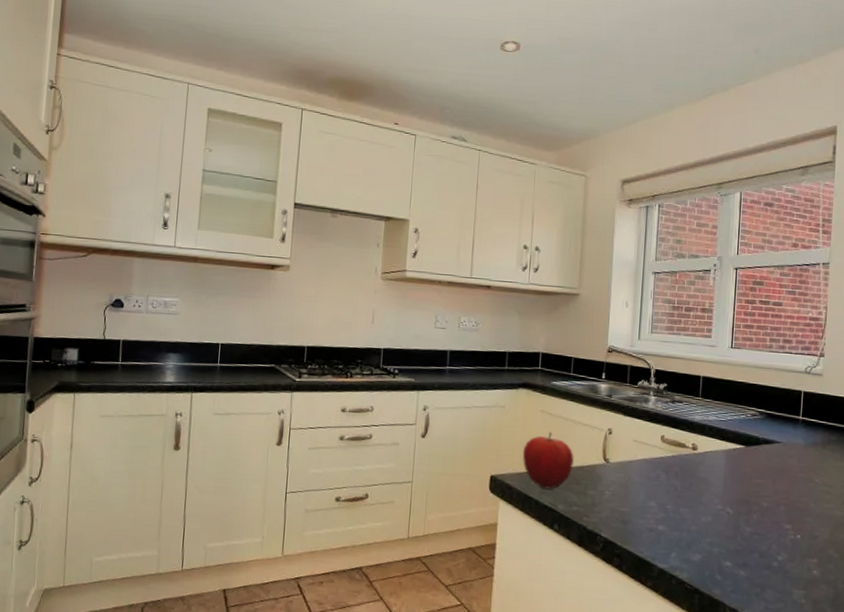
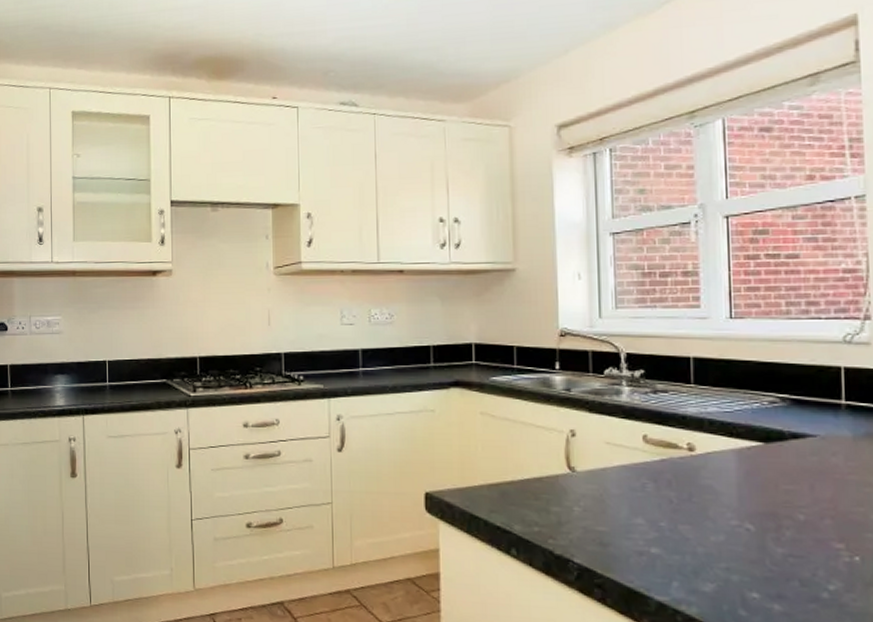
fruit: present [522,431,574,489] -> none [462,437,529,507]

